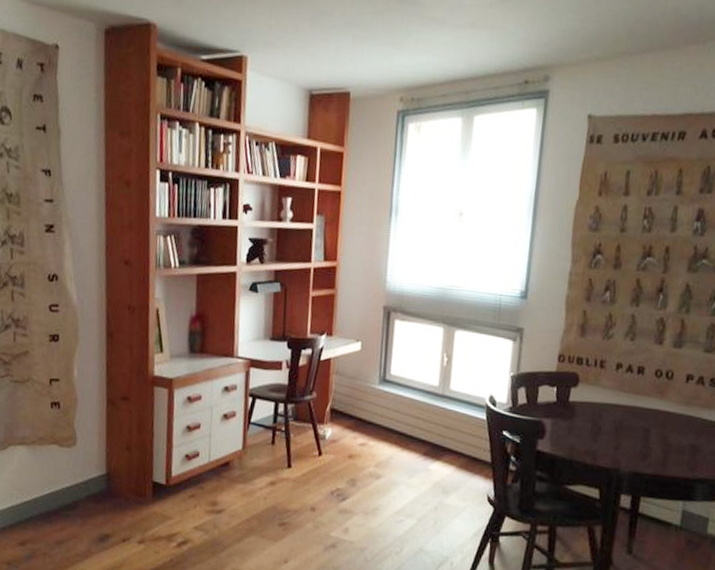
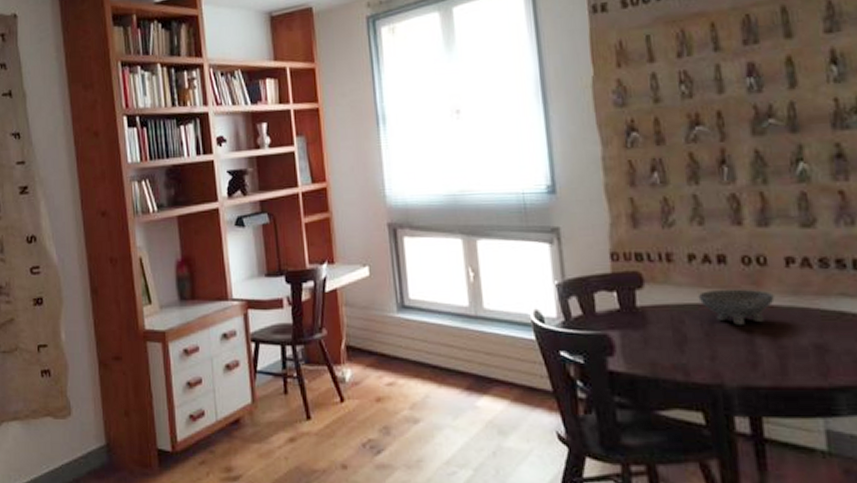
bowl: none [616,394,672,425] -> present [697,289,775,325]

